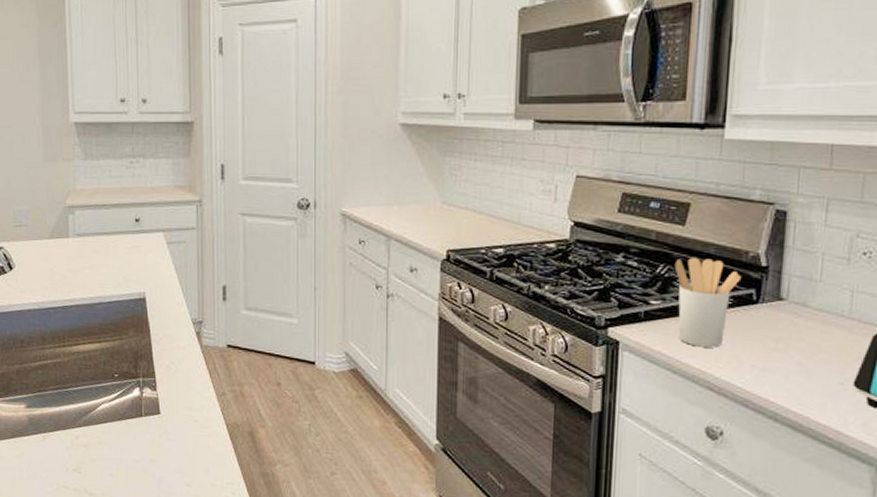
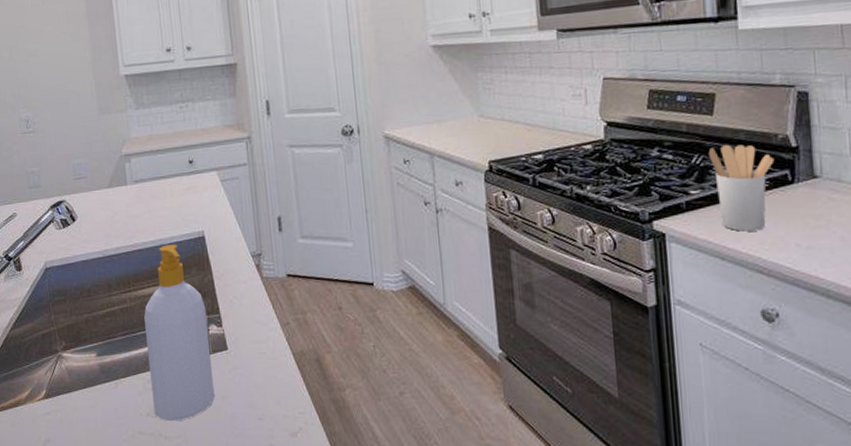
soap bottle: none [77,303,144,479] -> present [144,244,215,422]

